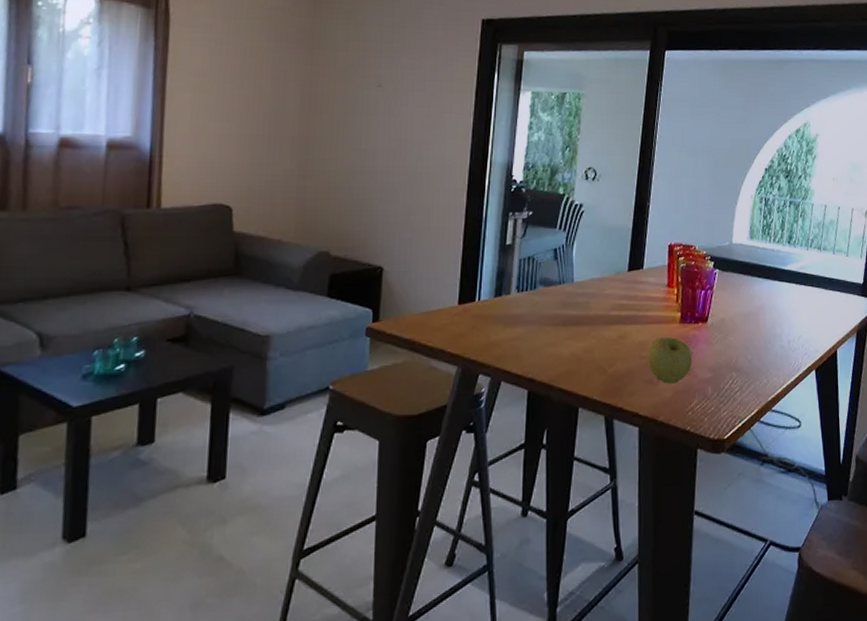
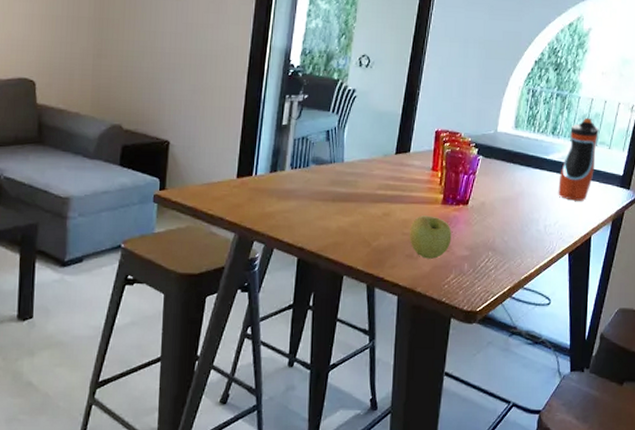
water bottle: none [799,225,835,313] -> present [558,117,599,201]

